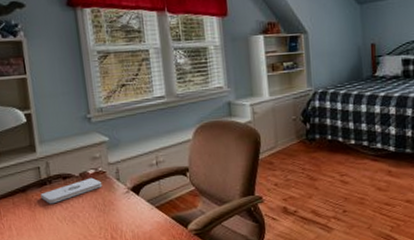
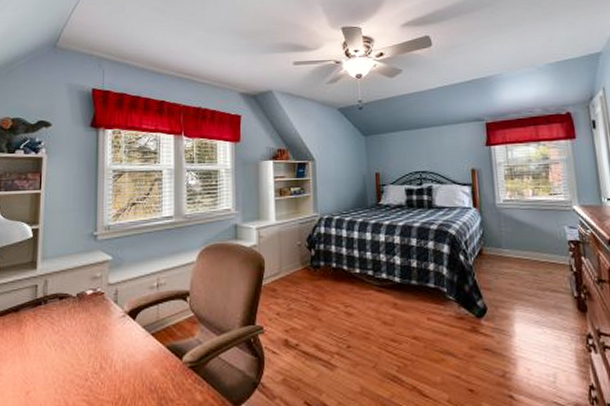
notepad: present [40,177,103,204] -> none [33,298,99,327]

